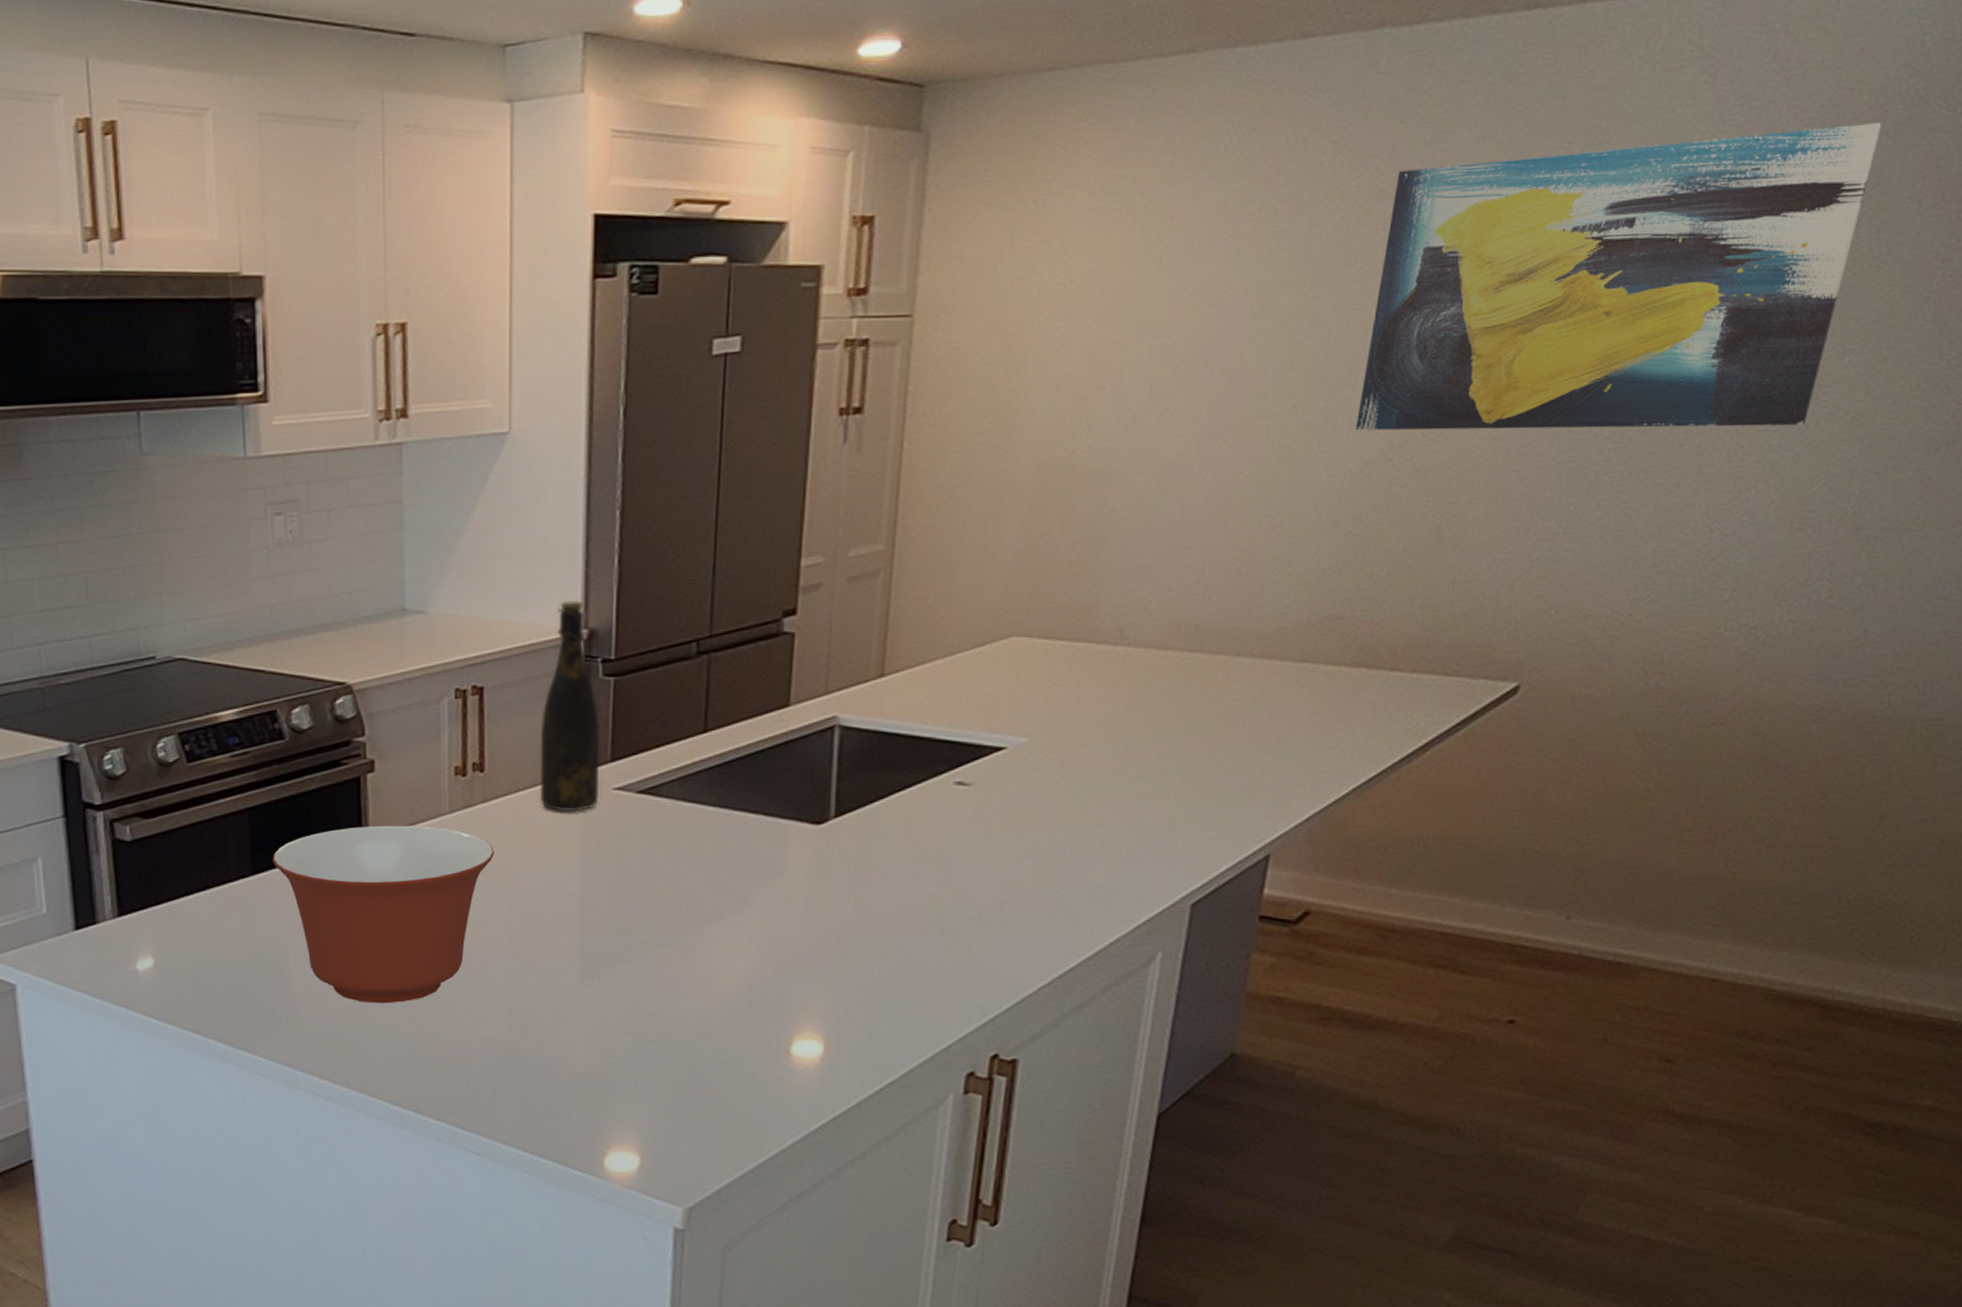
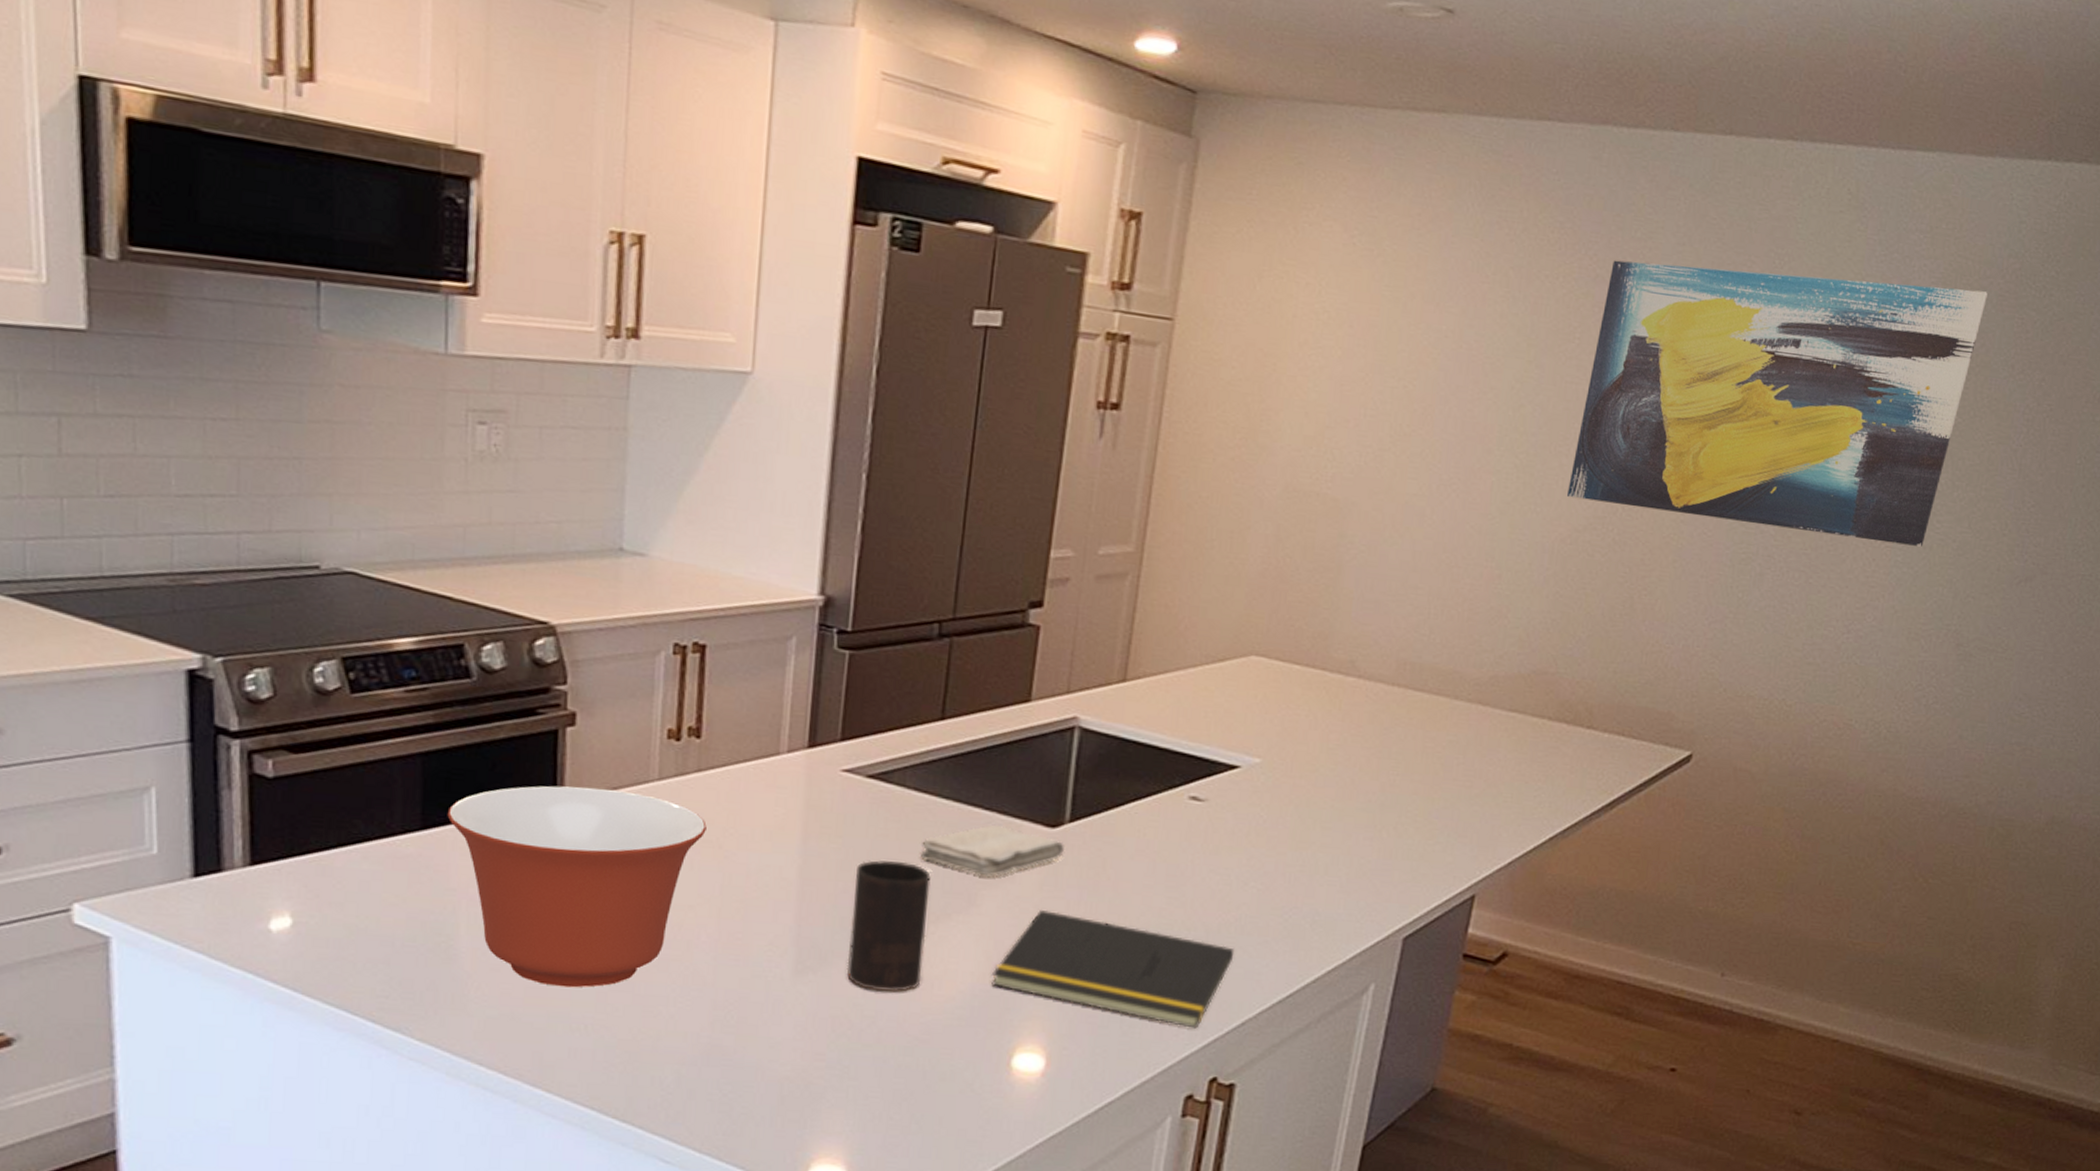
bottle: present [540,600,600,812] -> none [762,562,832,792]
cup: none [629,869,703,989] -> present [846,860,931,992]
washcloth: none [691,827,831,876] -> present [920,825,1064,877]
notepad: none [767,904,1010,1008] -> present [991,910,1235,1029]

